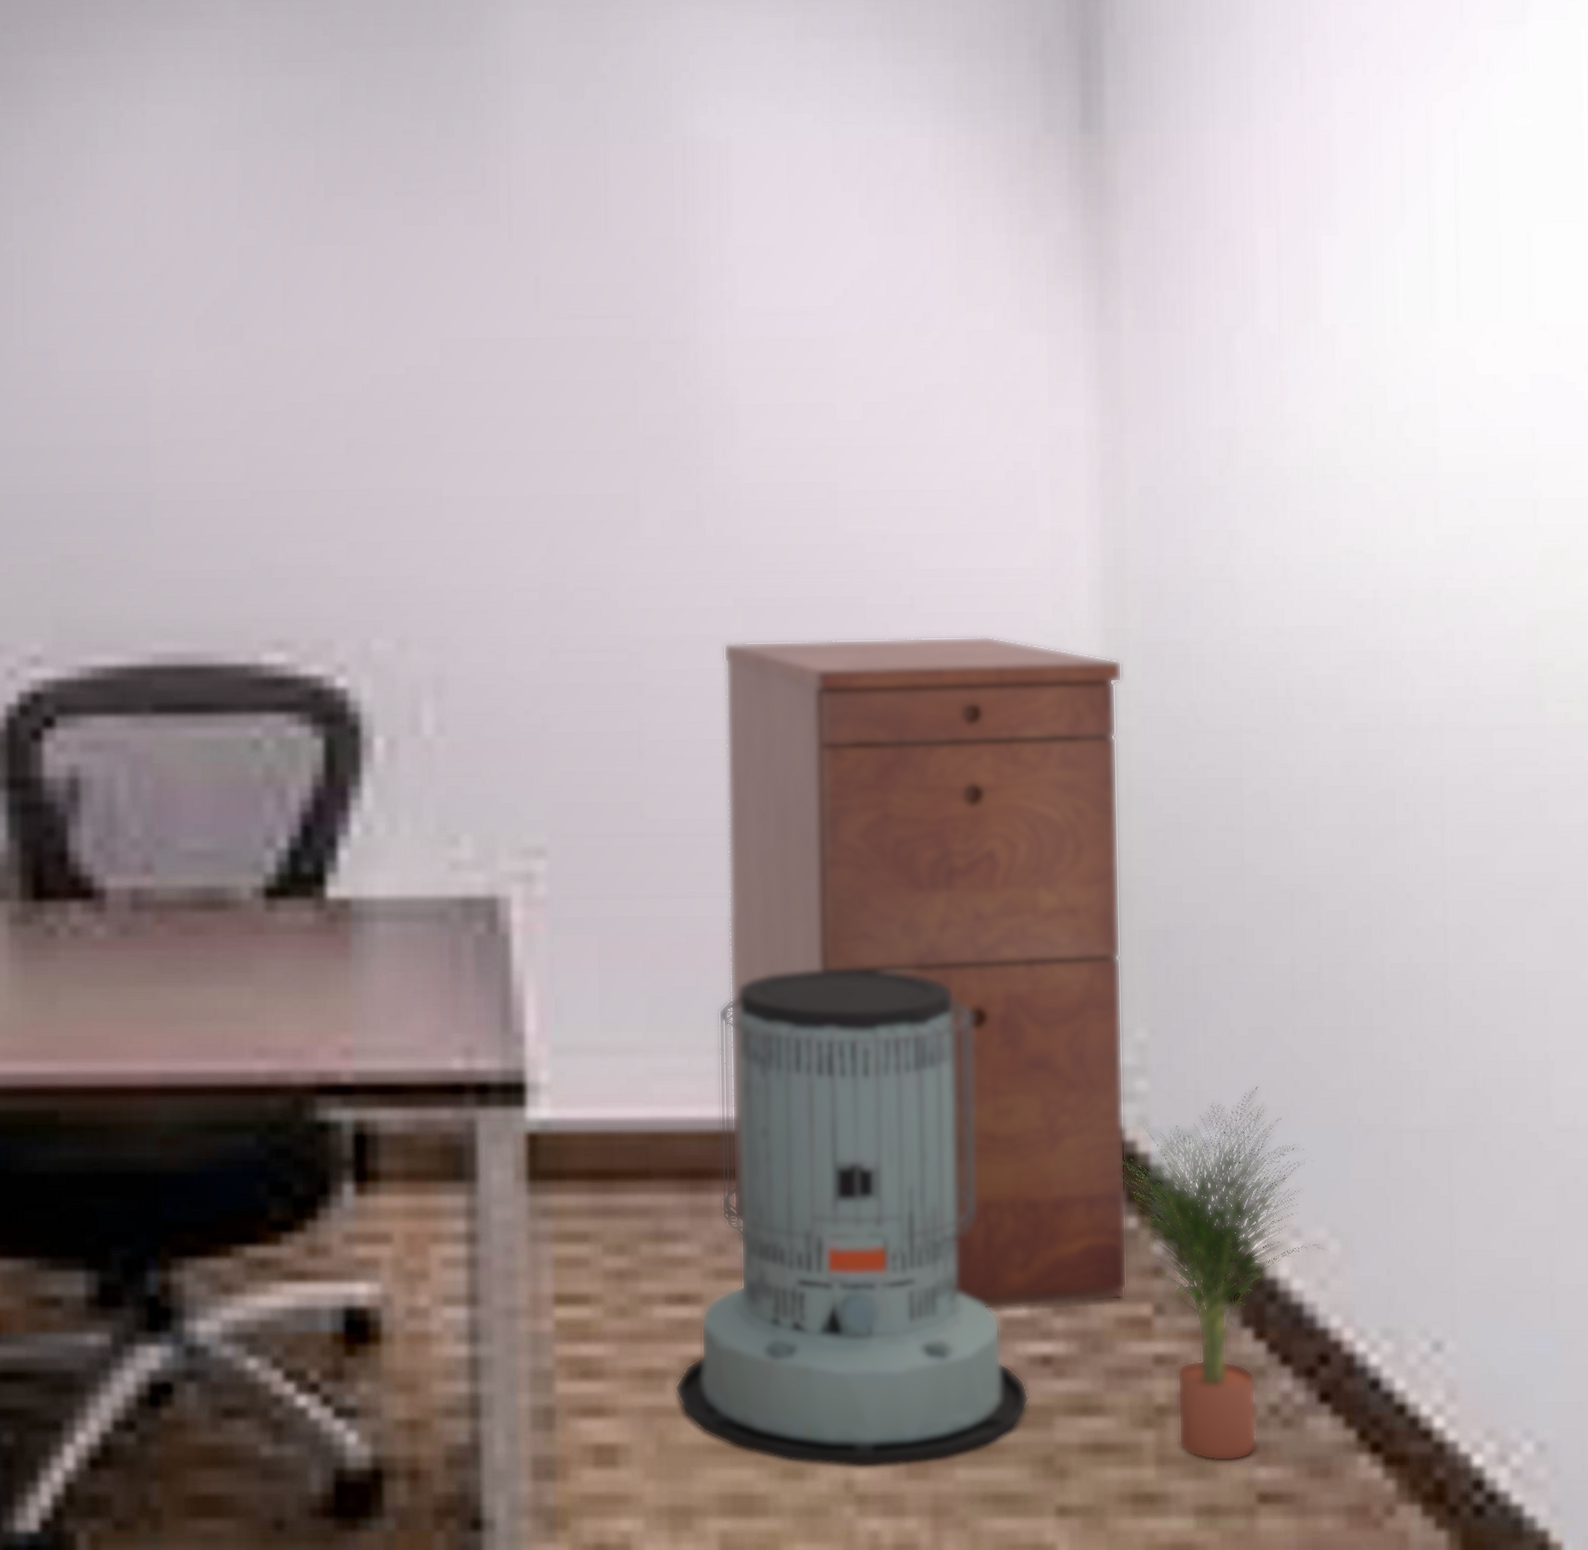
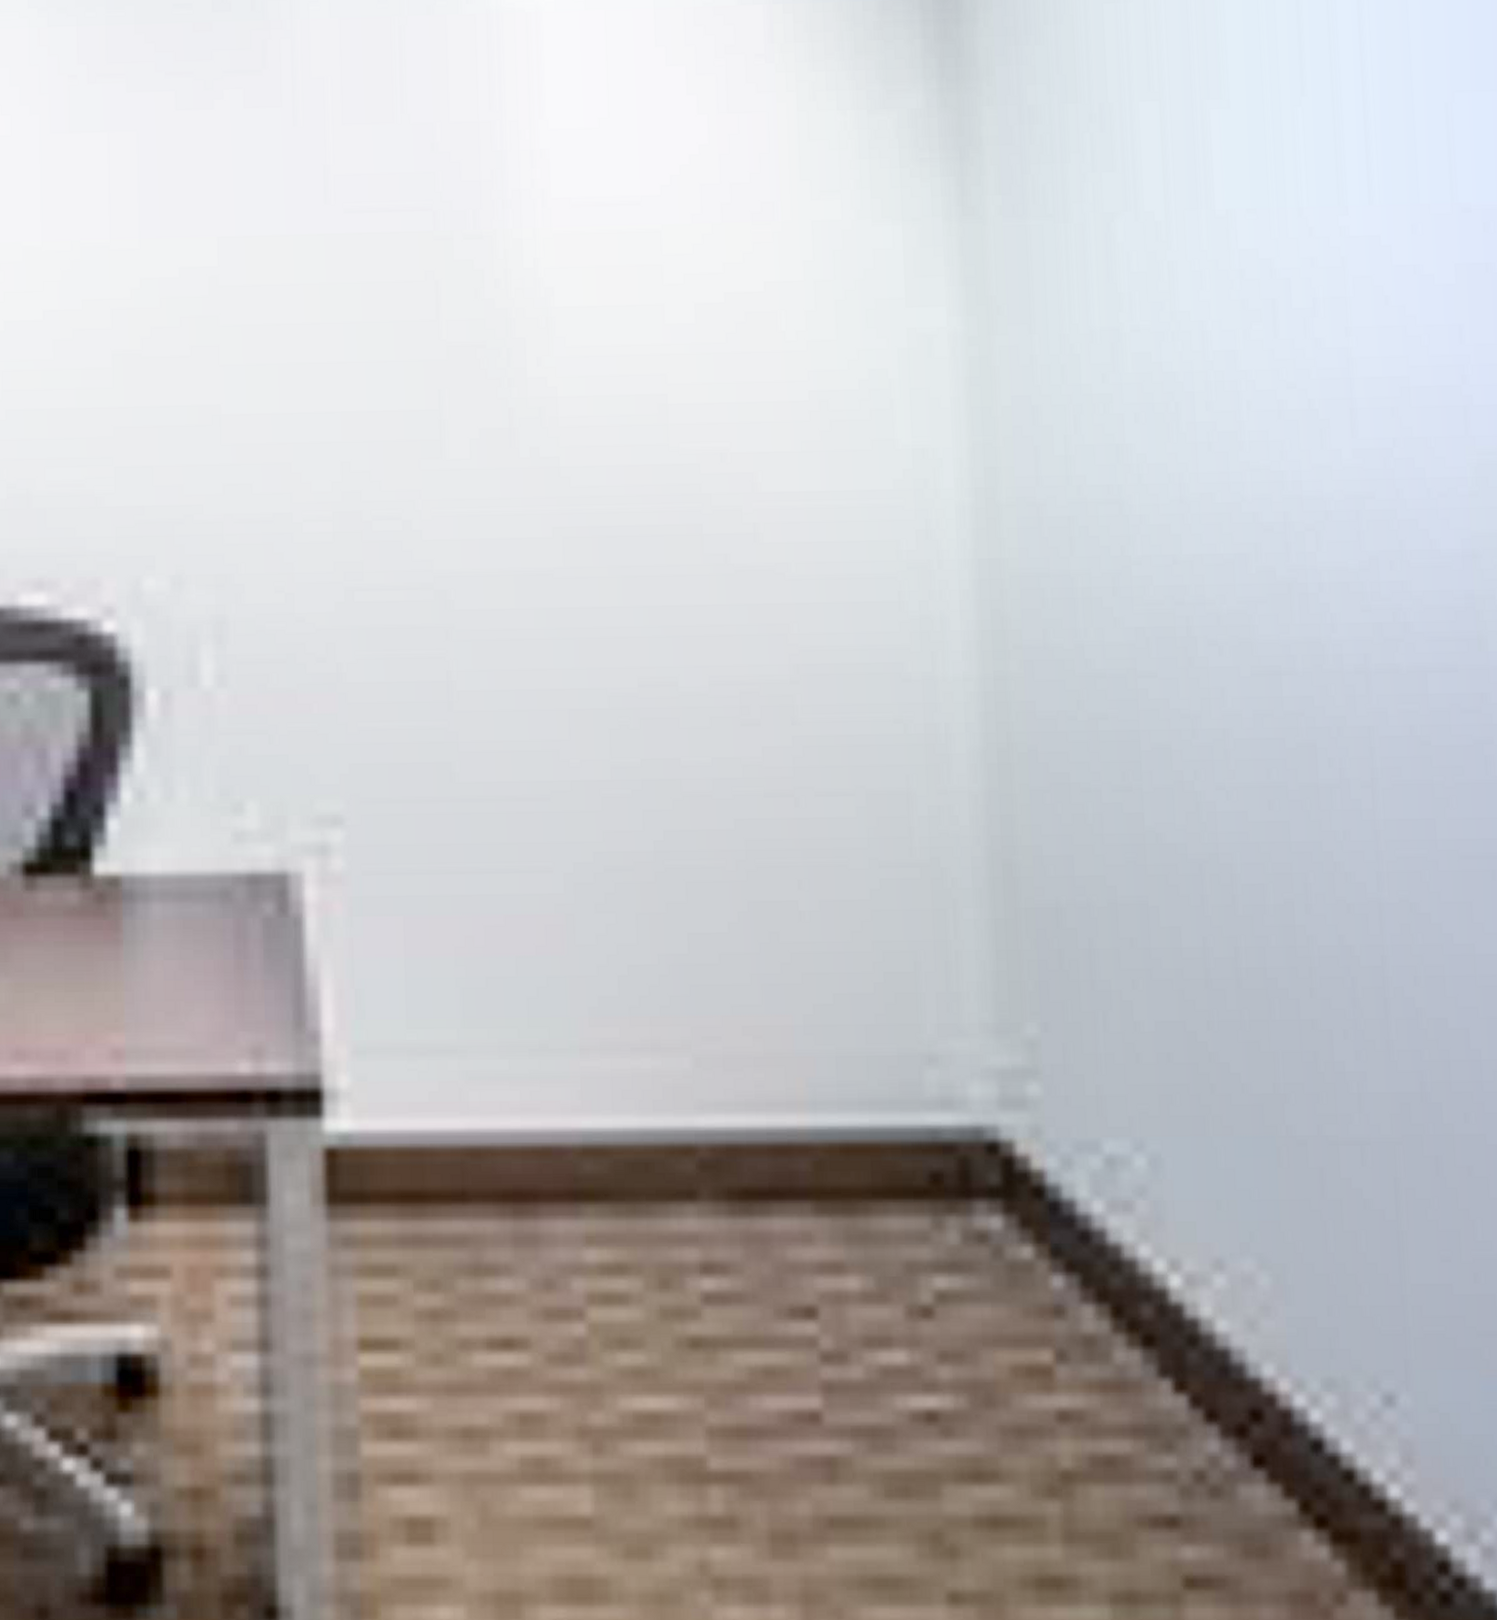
space heater: present [674,970,1030,1466] -> none [499,956,913,1544]
filing cabinet: present [722,635,1128,1309] -> none [540,568,1025,1355]
potted plant: present [1108,1086,1326,1462] -> none [997,1090,1255,1539]

